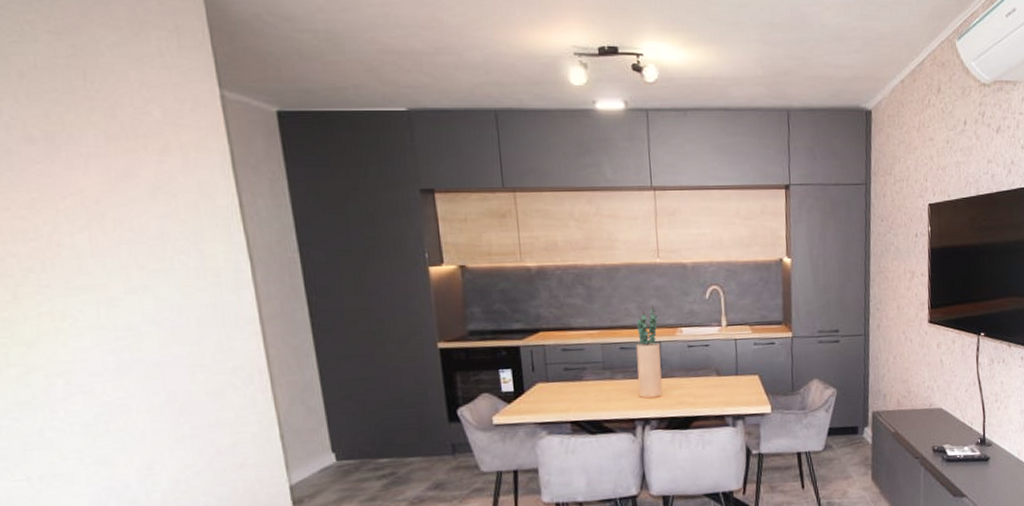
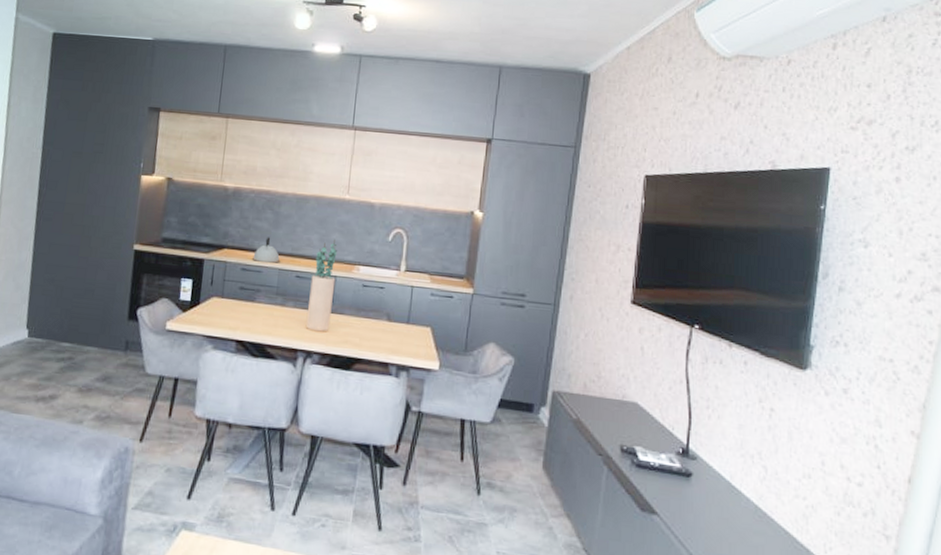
kettle: none [571,313,600,341] -> present [253,237,280,264]

